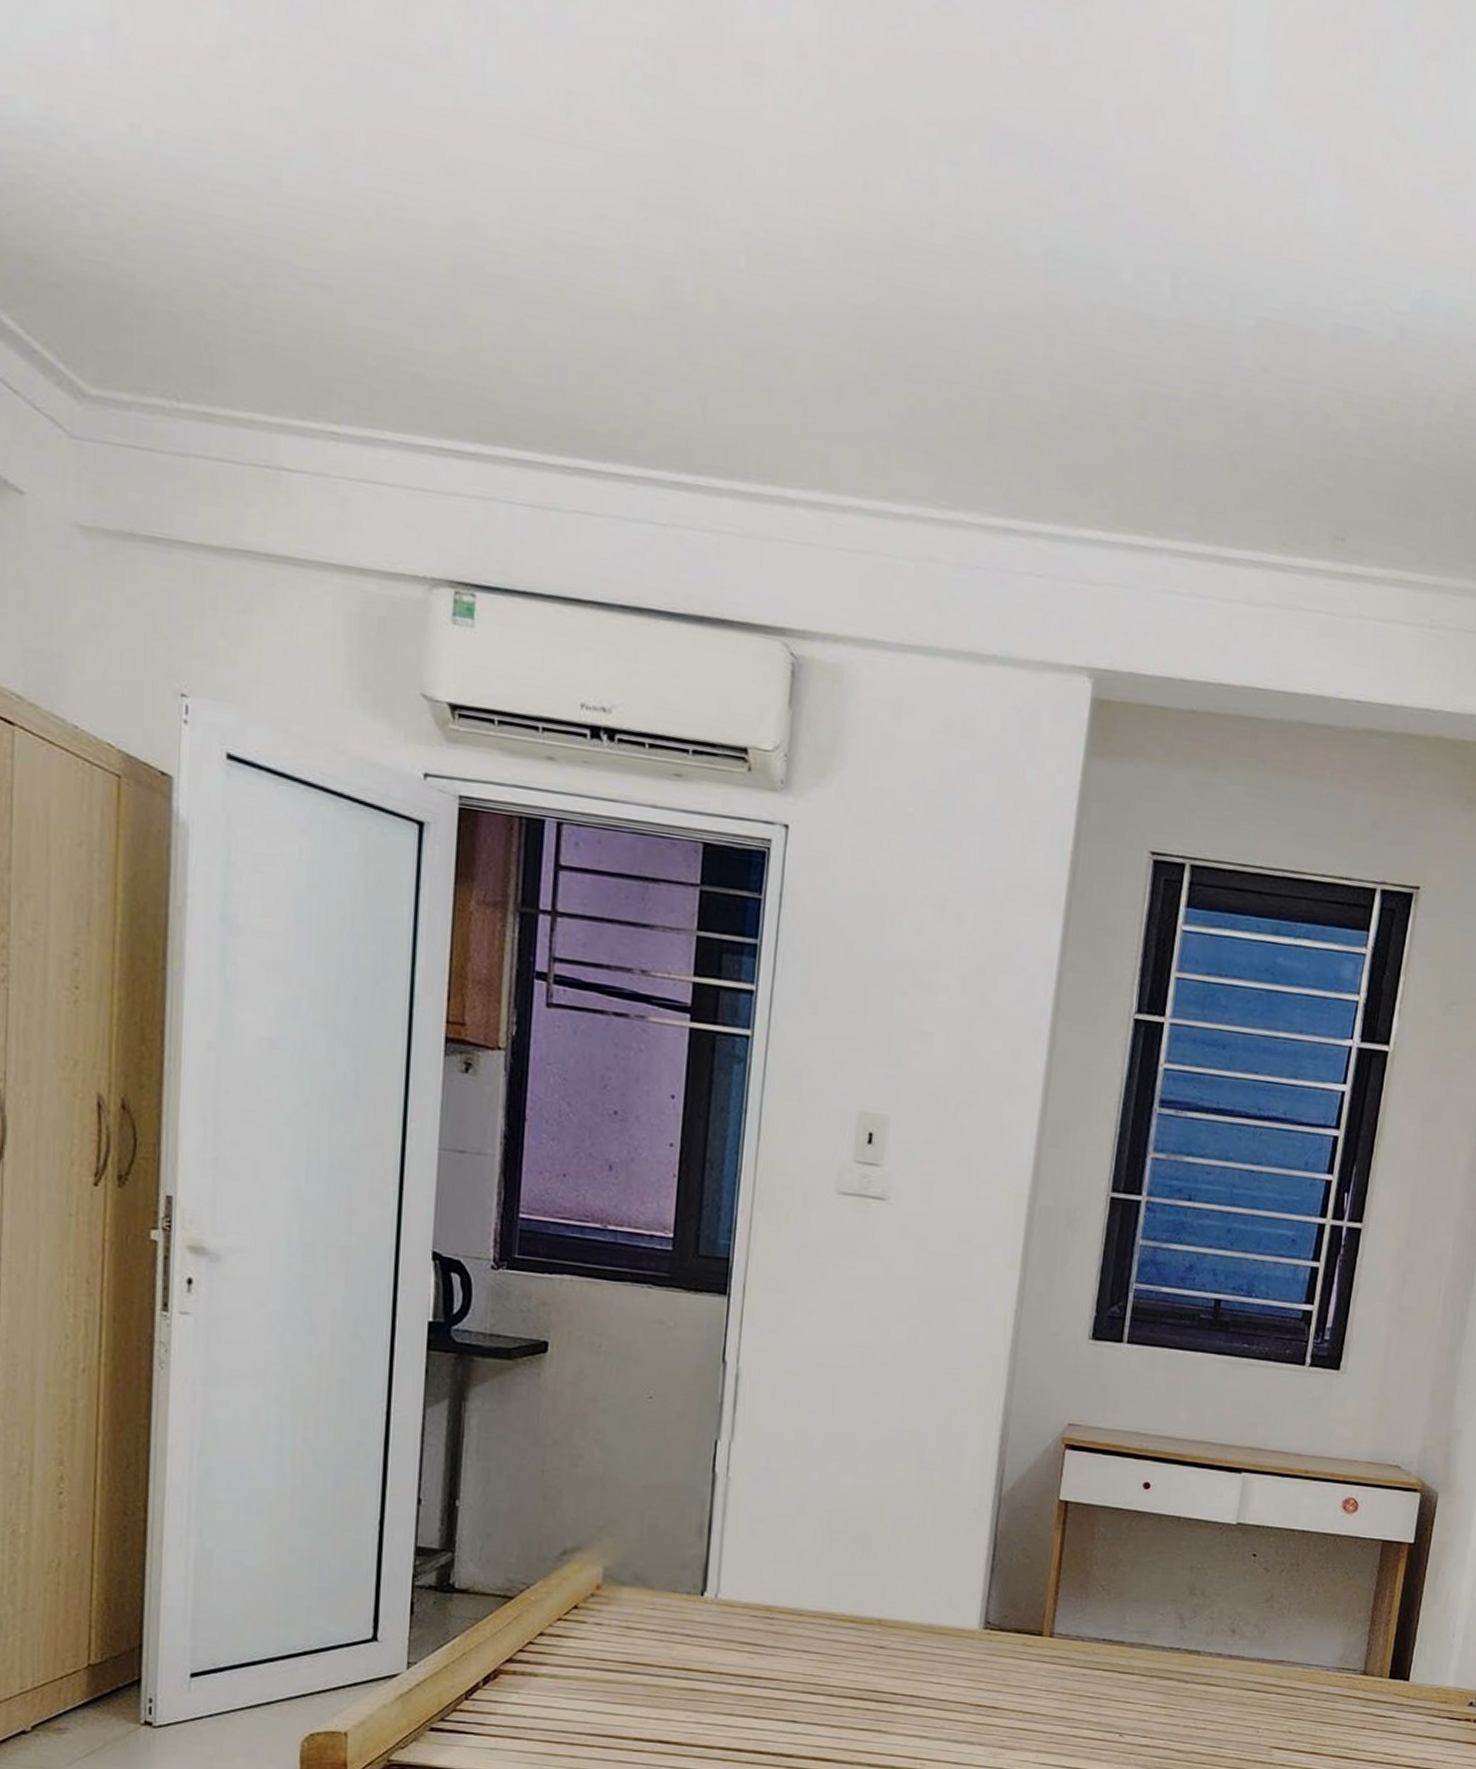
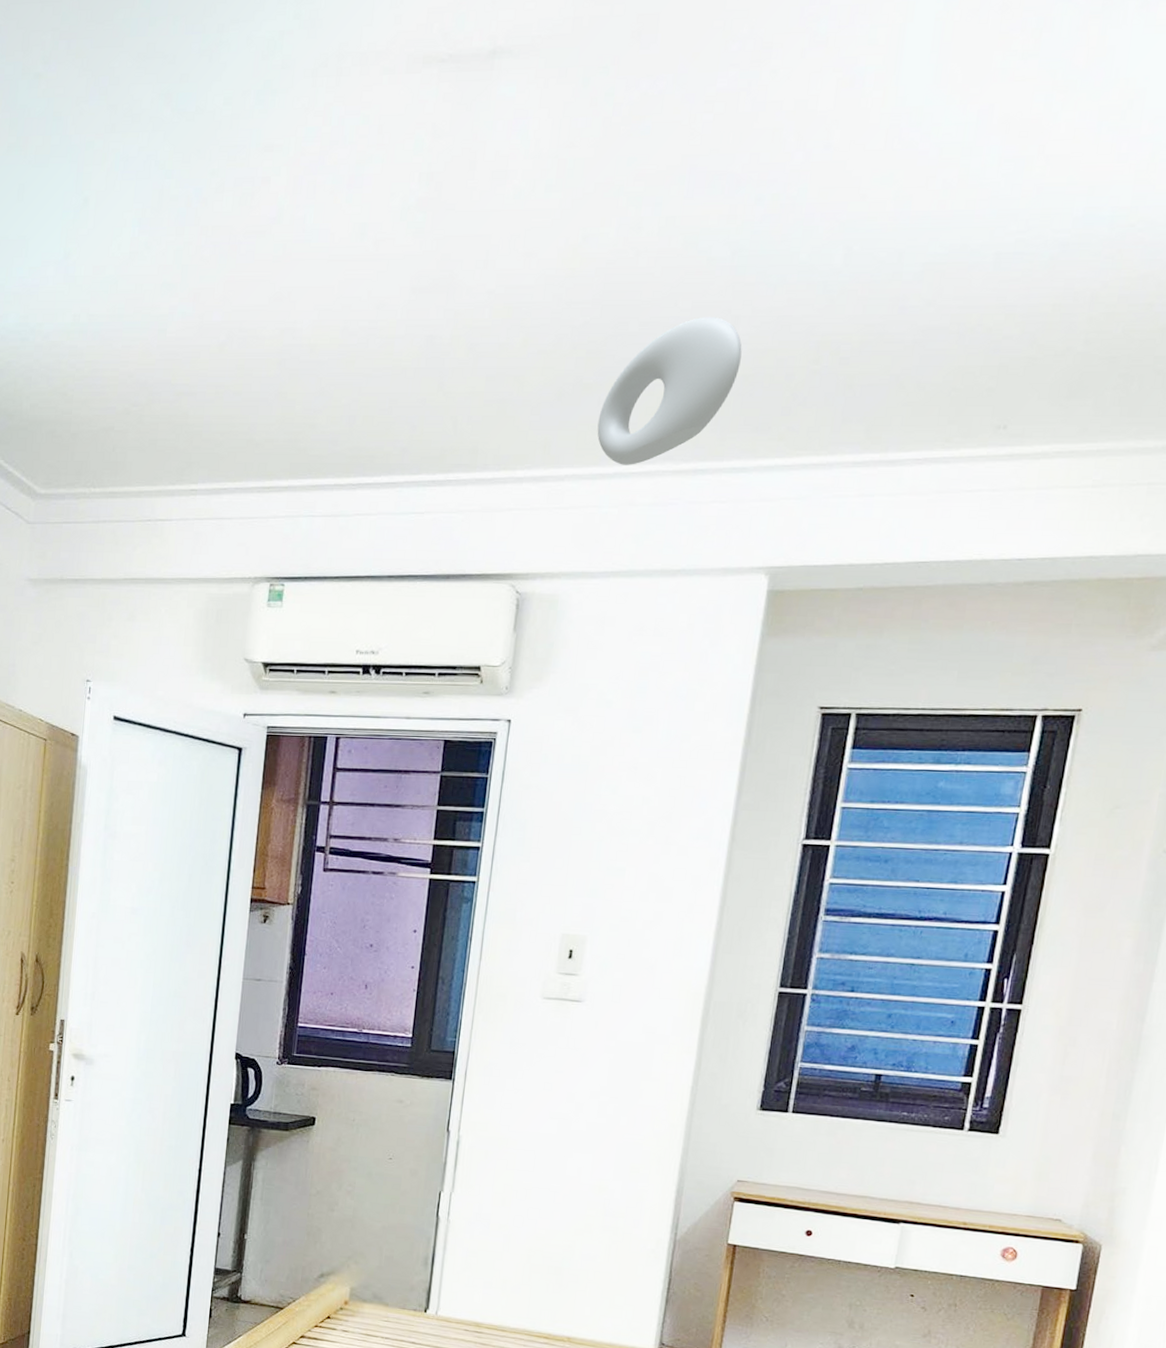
ceiling light: none [887,327,1058,508] -> present [597,316,742,465]

